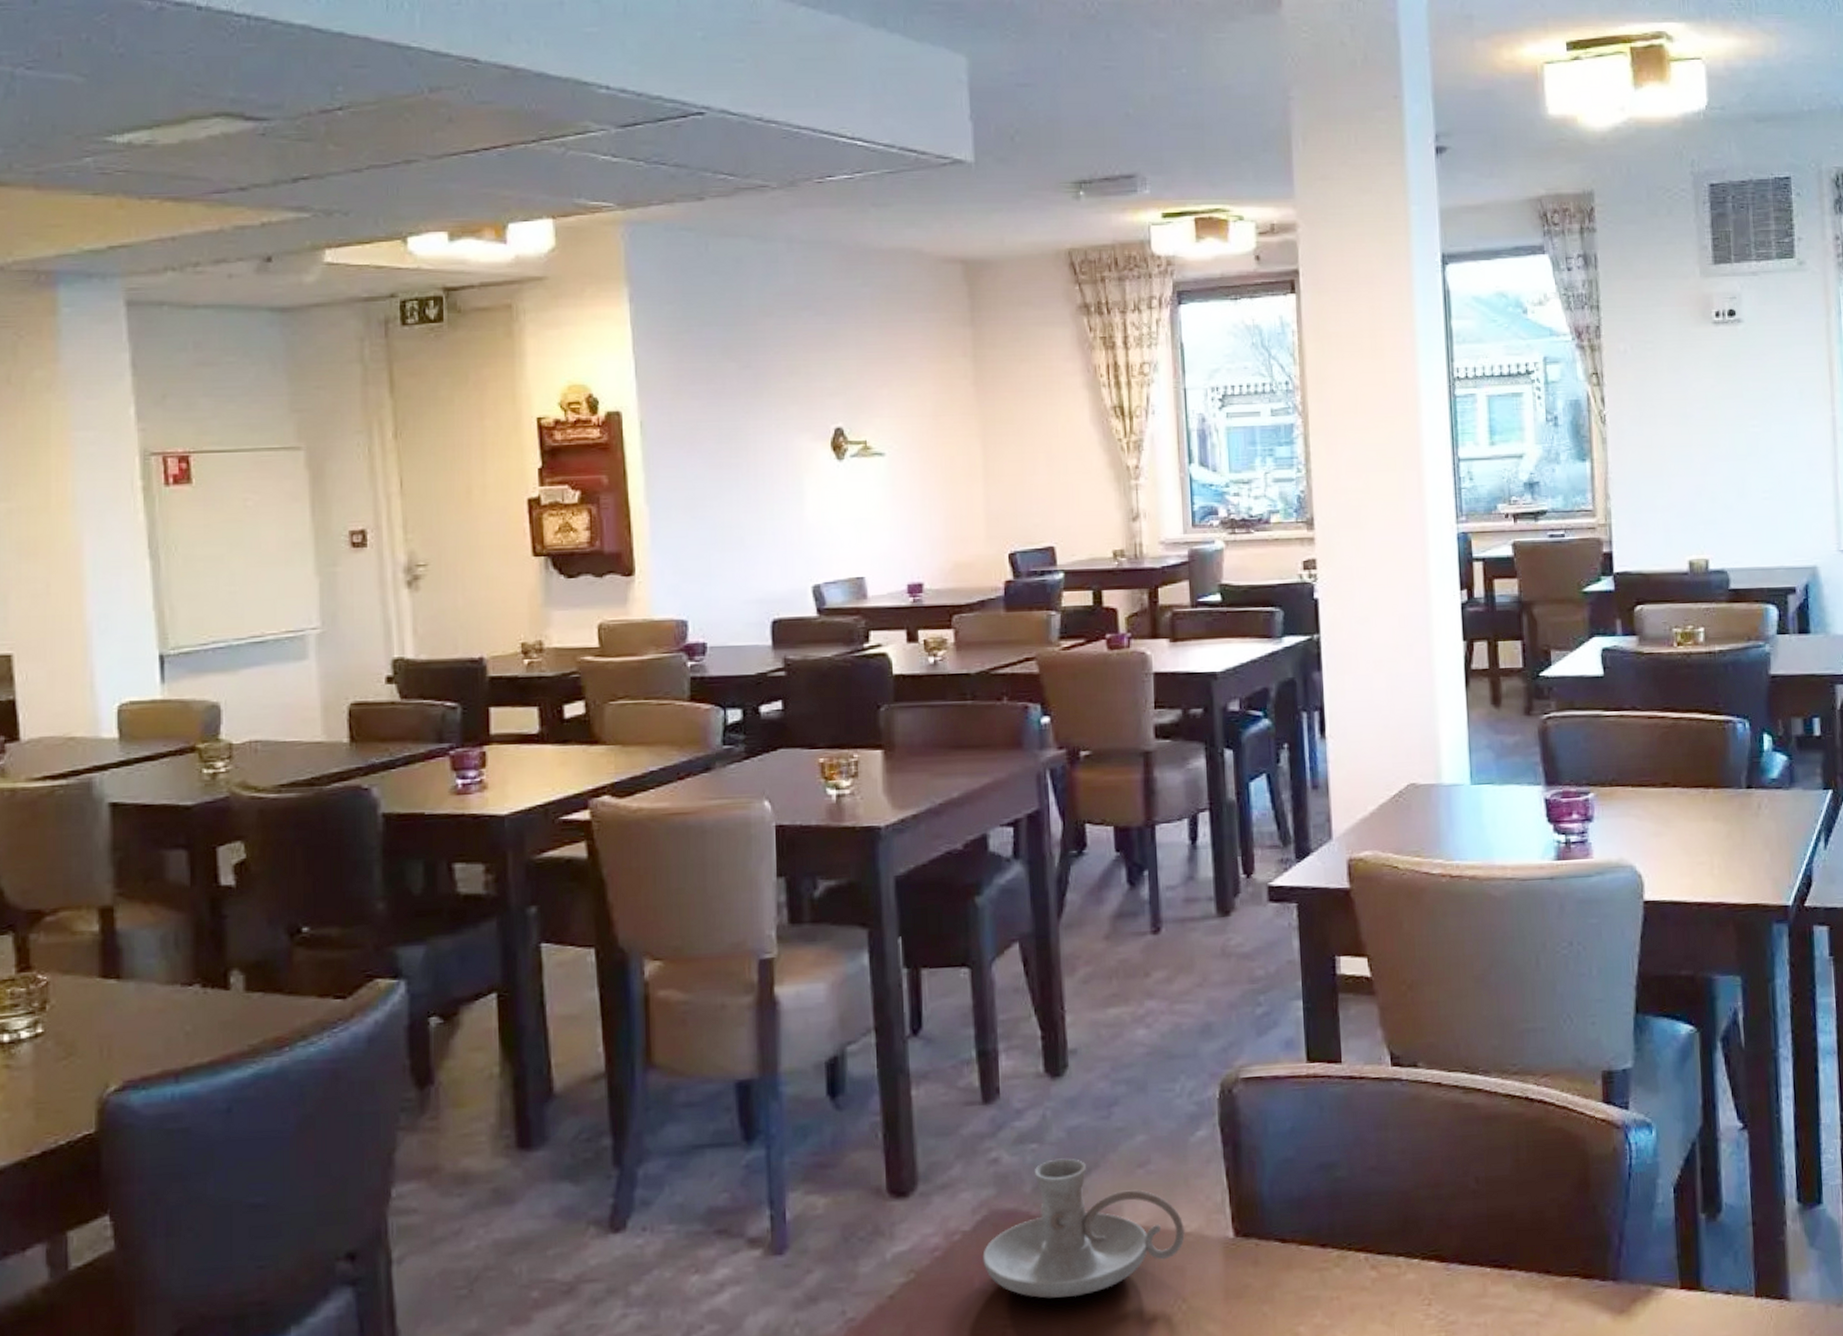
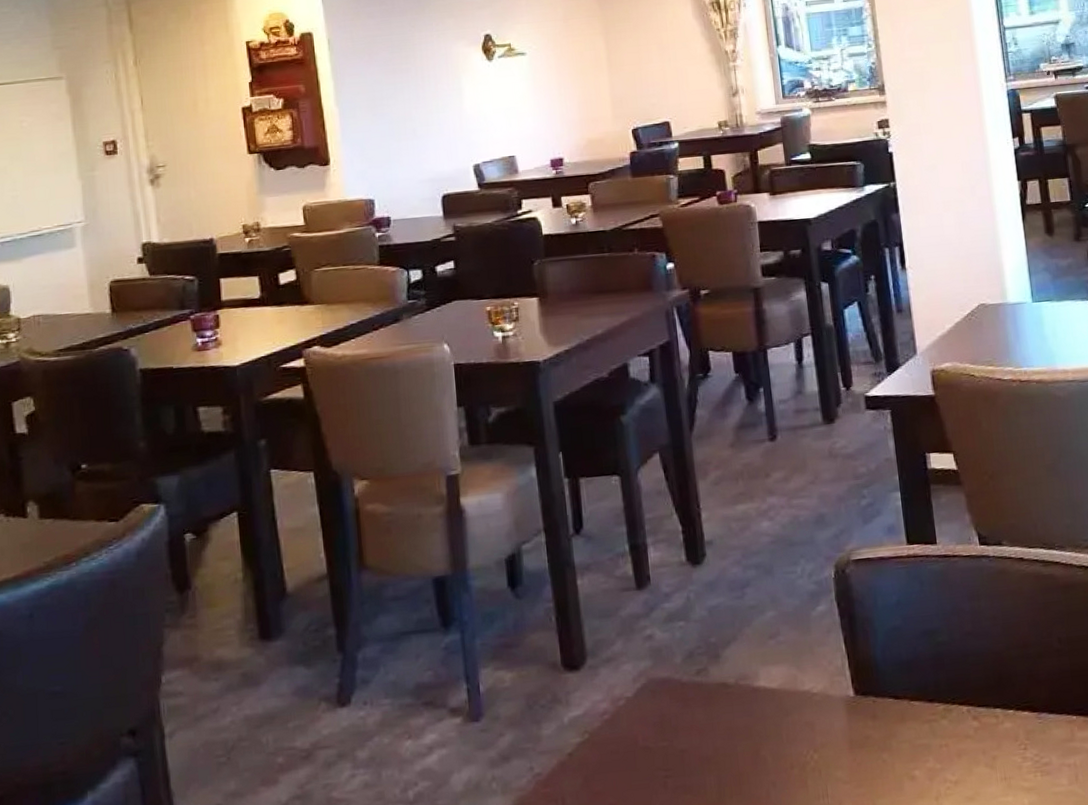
candle holder: present [982,1158,1185,1299] -> none [644,633,813,752]

